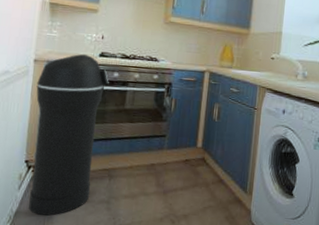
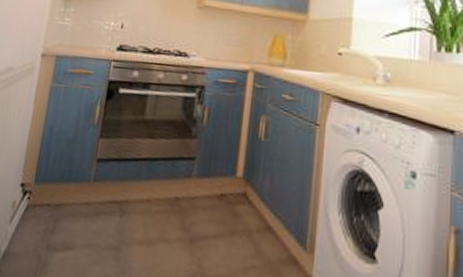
trash can: present [28,54,109,216] -> none [19,47,127,262]

